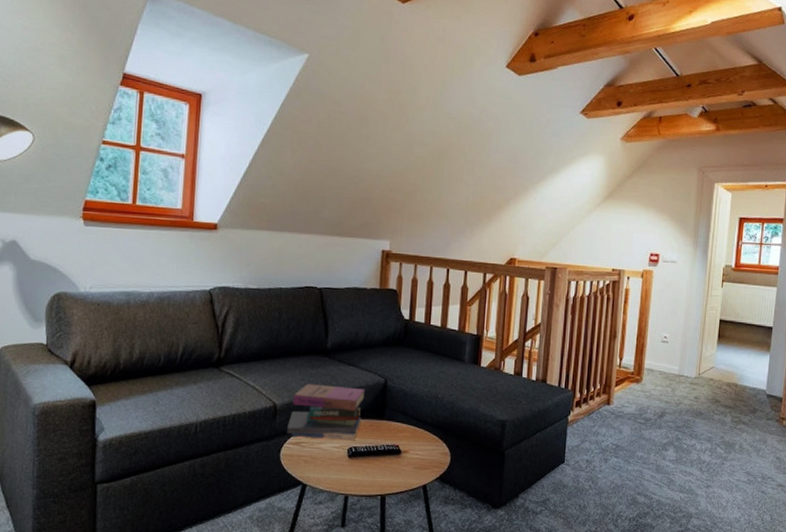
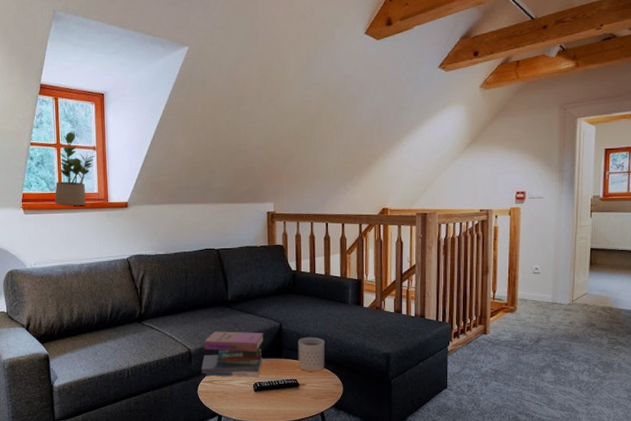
potted plant: none [125,134,183,223] -> present [54,132,95,207]
mug: none [402,396,434,438] -> present [298,337,325,372]

